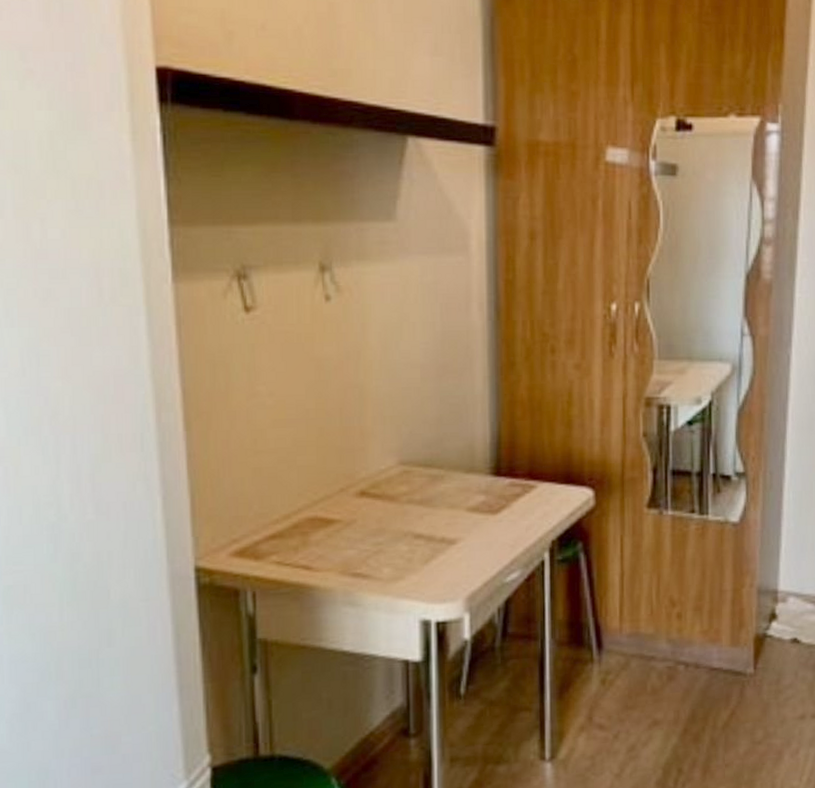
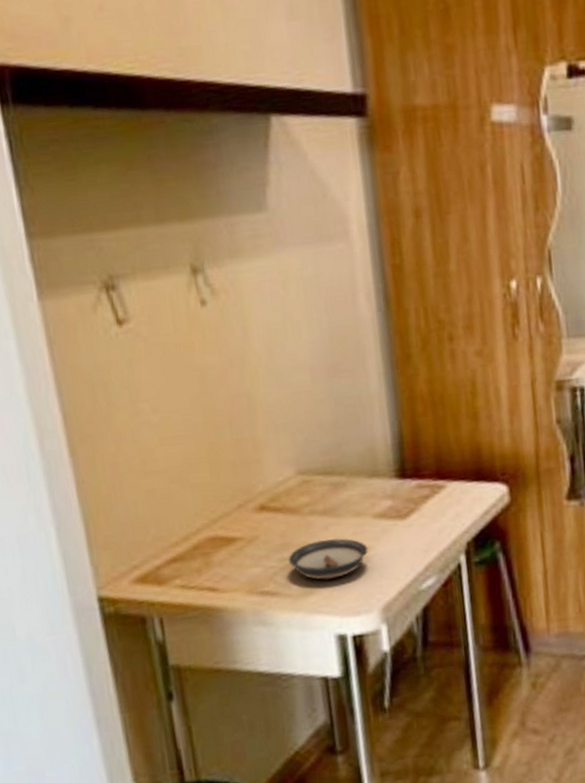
saucer: none [382,527,459,567] -> present [288,538,368,580]

